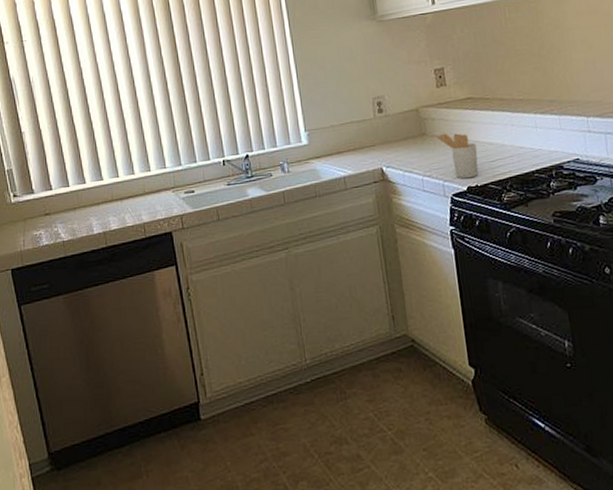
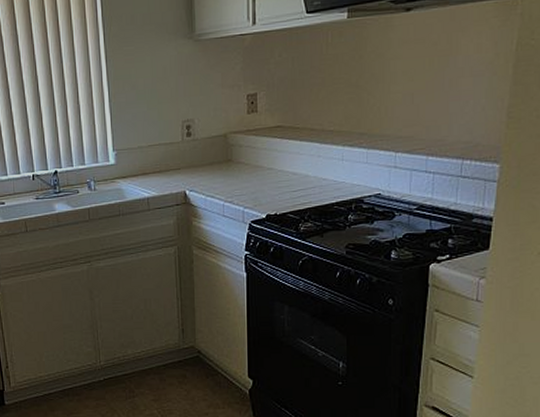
utensil holder: present [437,133,479,179] -> none [242,160,281,207]

